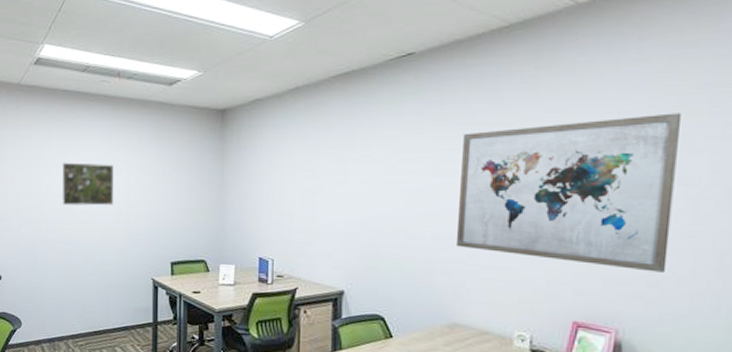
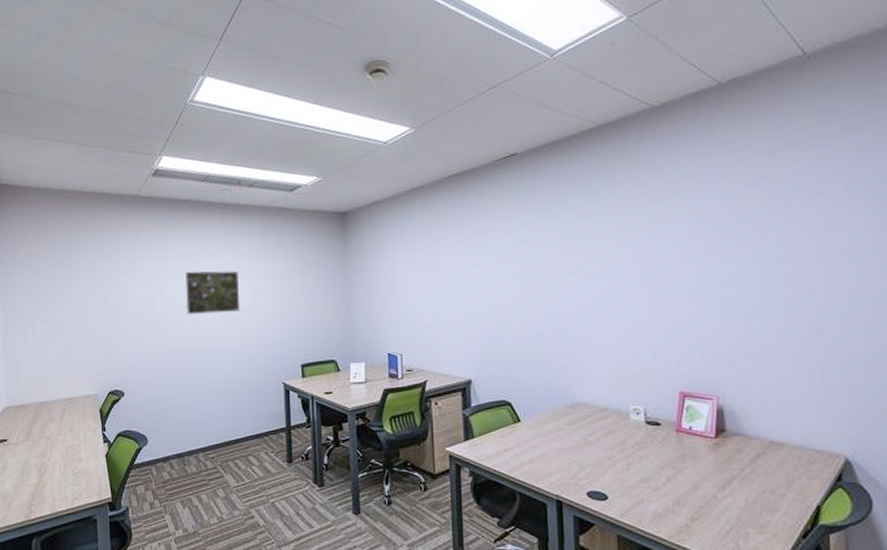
wall art: present [457,113,681,272] -> none [567,198,752,341]

